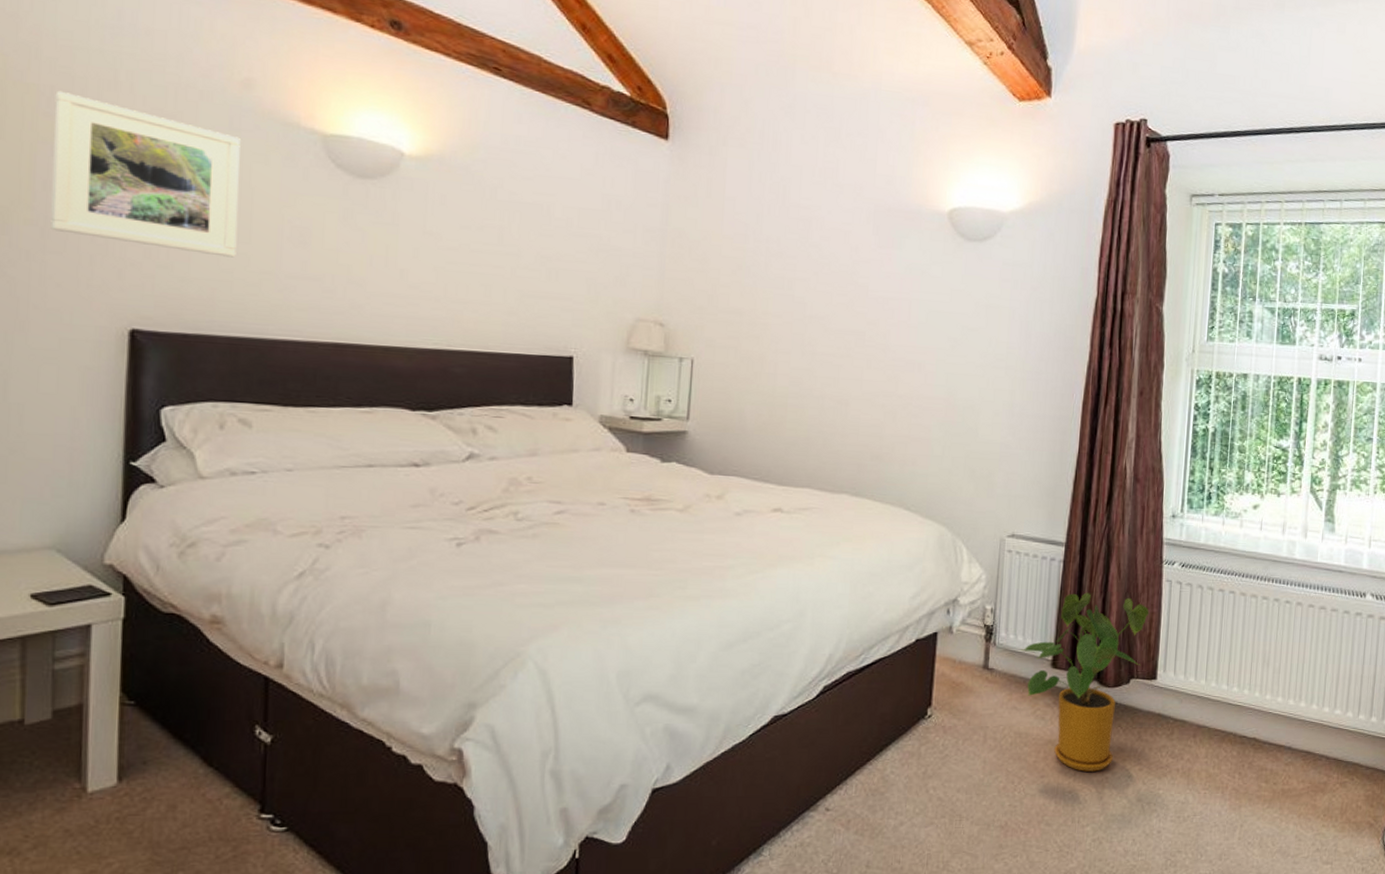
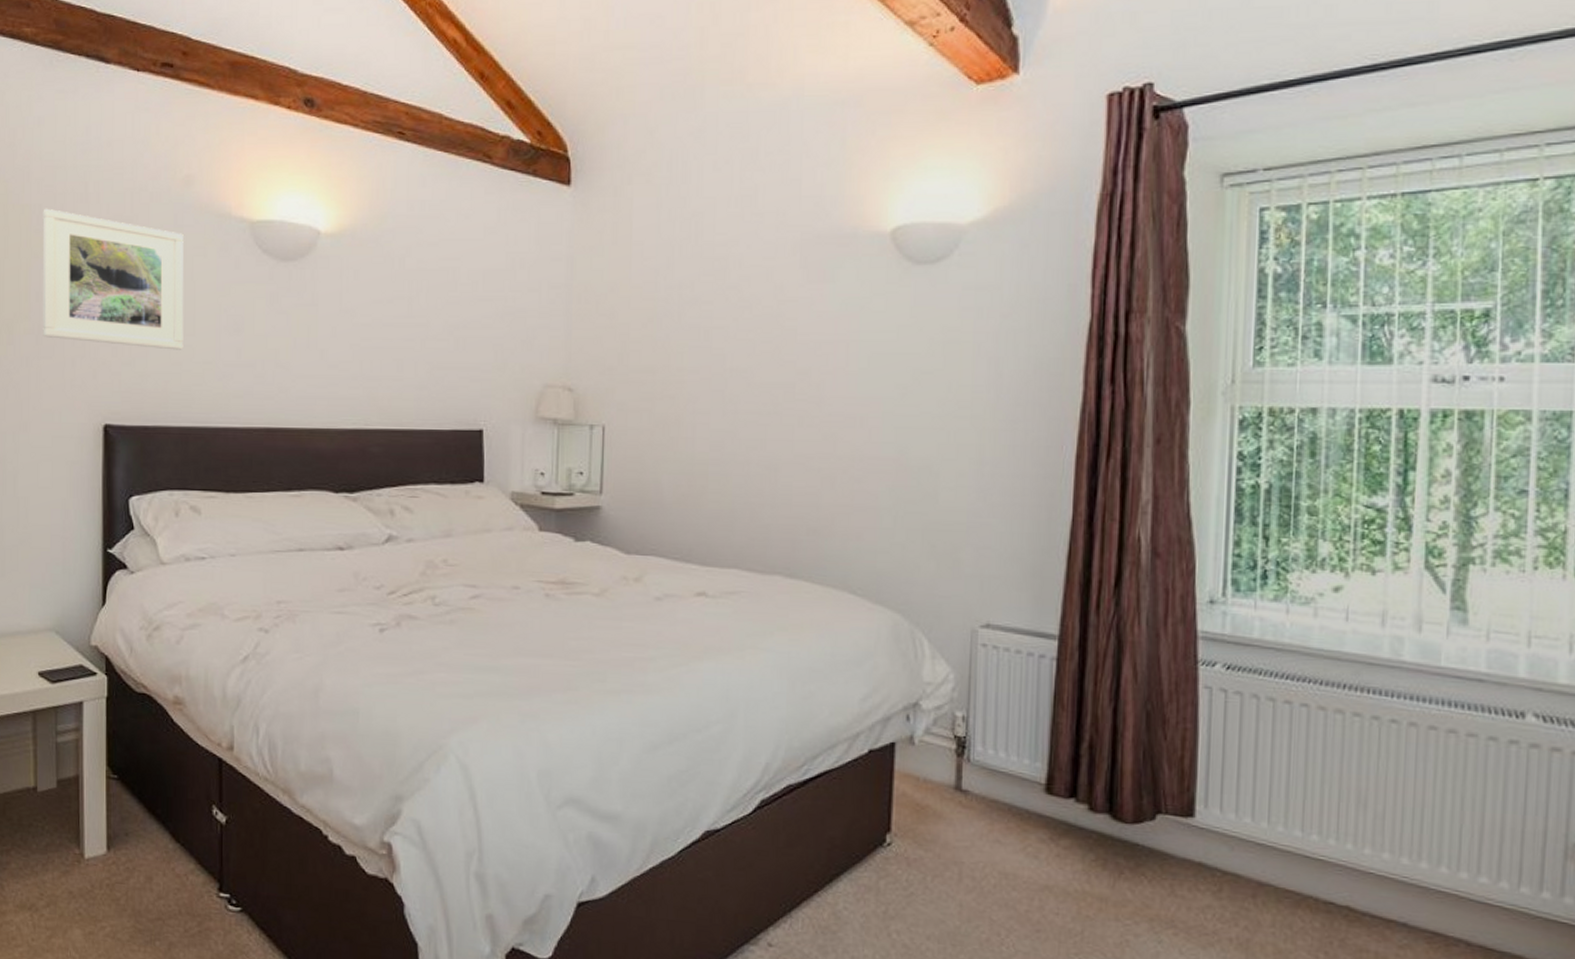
house plant: present [1020,592,1150,772] -> none [1003,699,1181,931]

